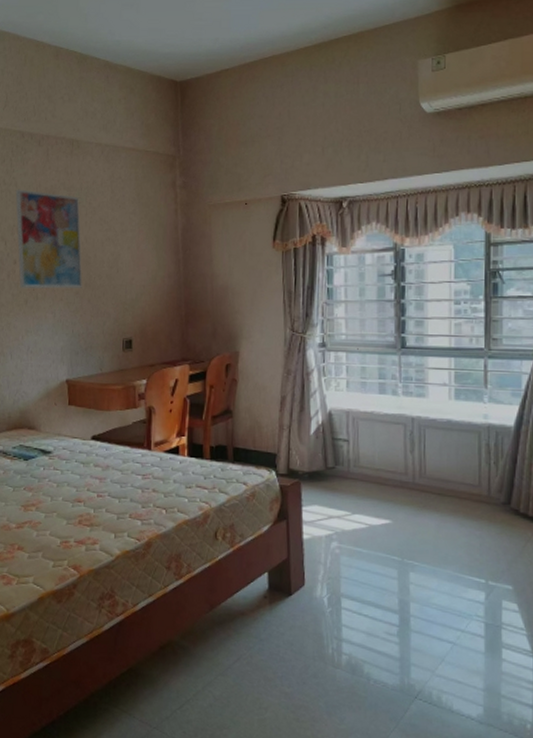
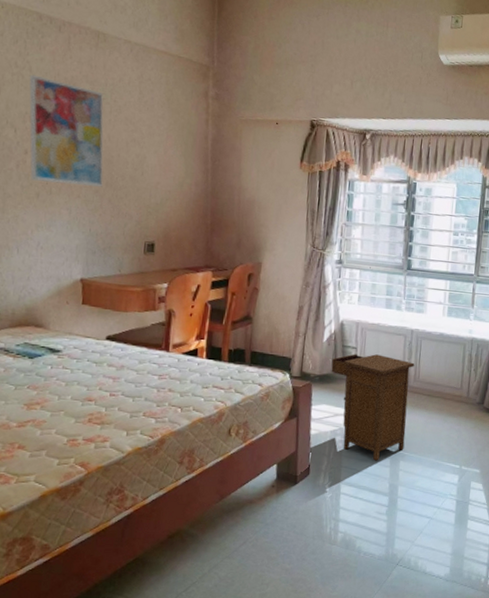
nightstand: none [321,447,419,572] -> present [331,353,415,461]

